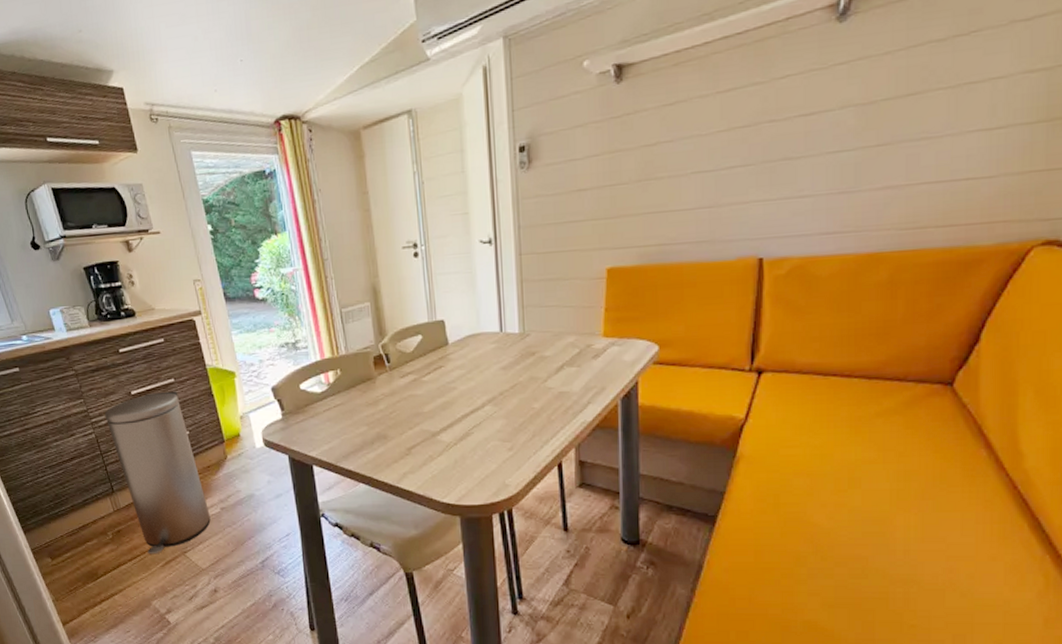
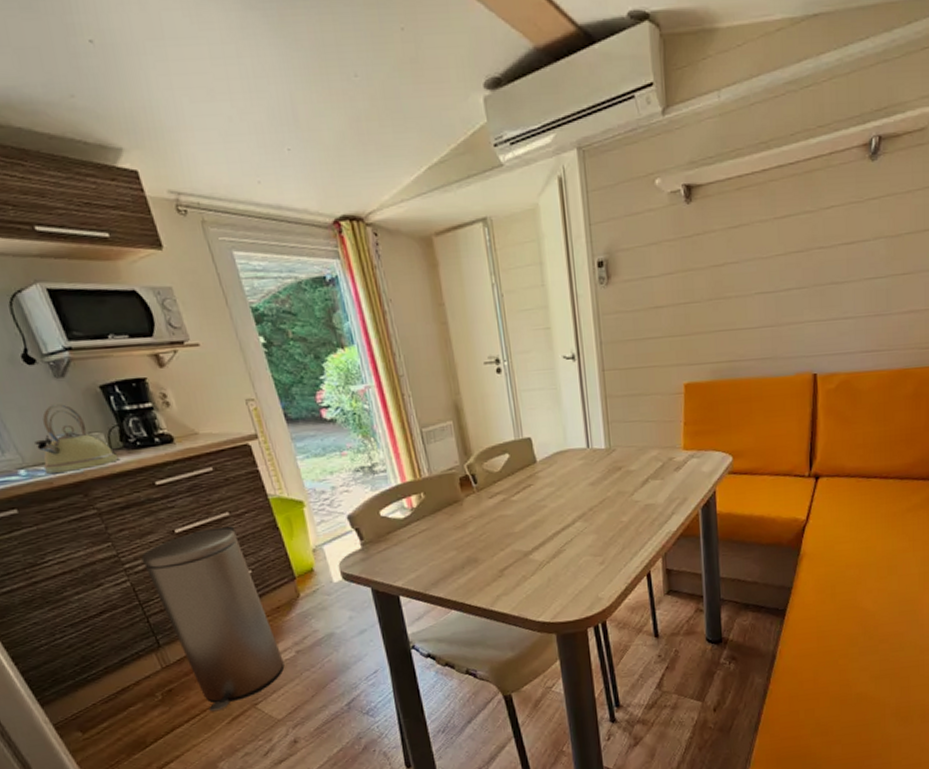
kettle: none [34,282,95,340] -> present [34,404,121,475]

